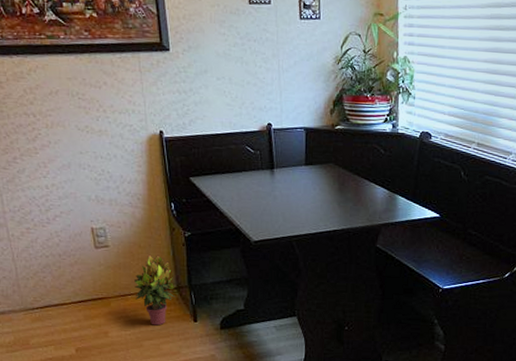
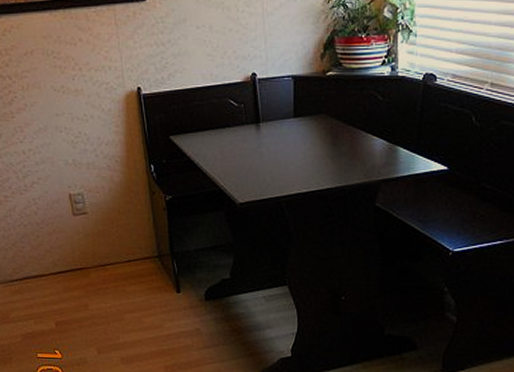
potted plant: present [134,254,175,326] -> none [114,221,157,297]

